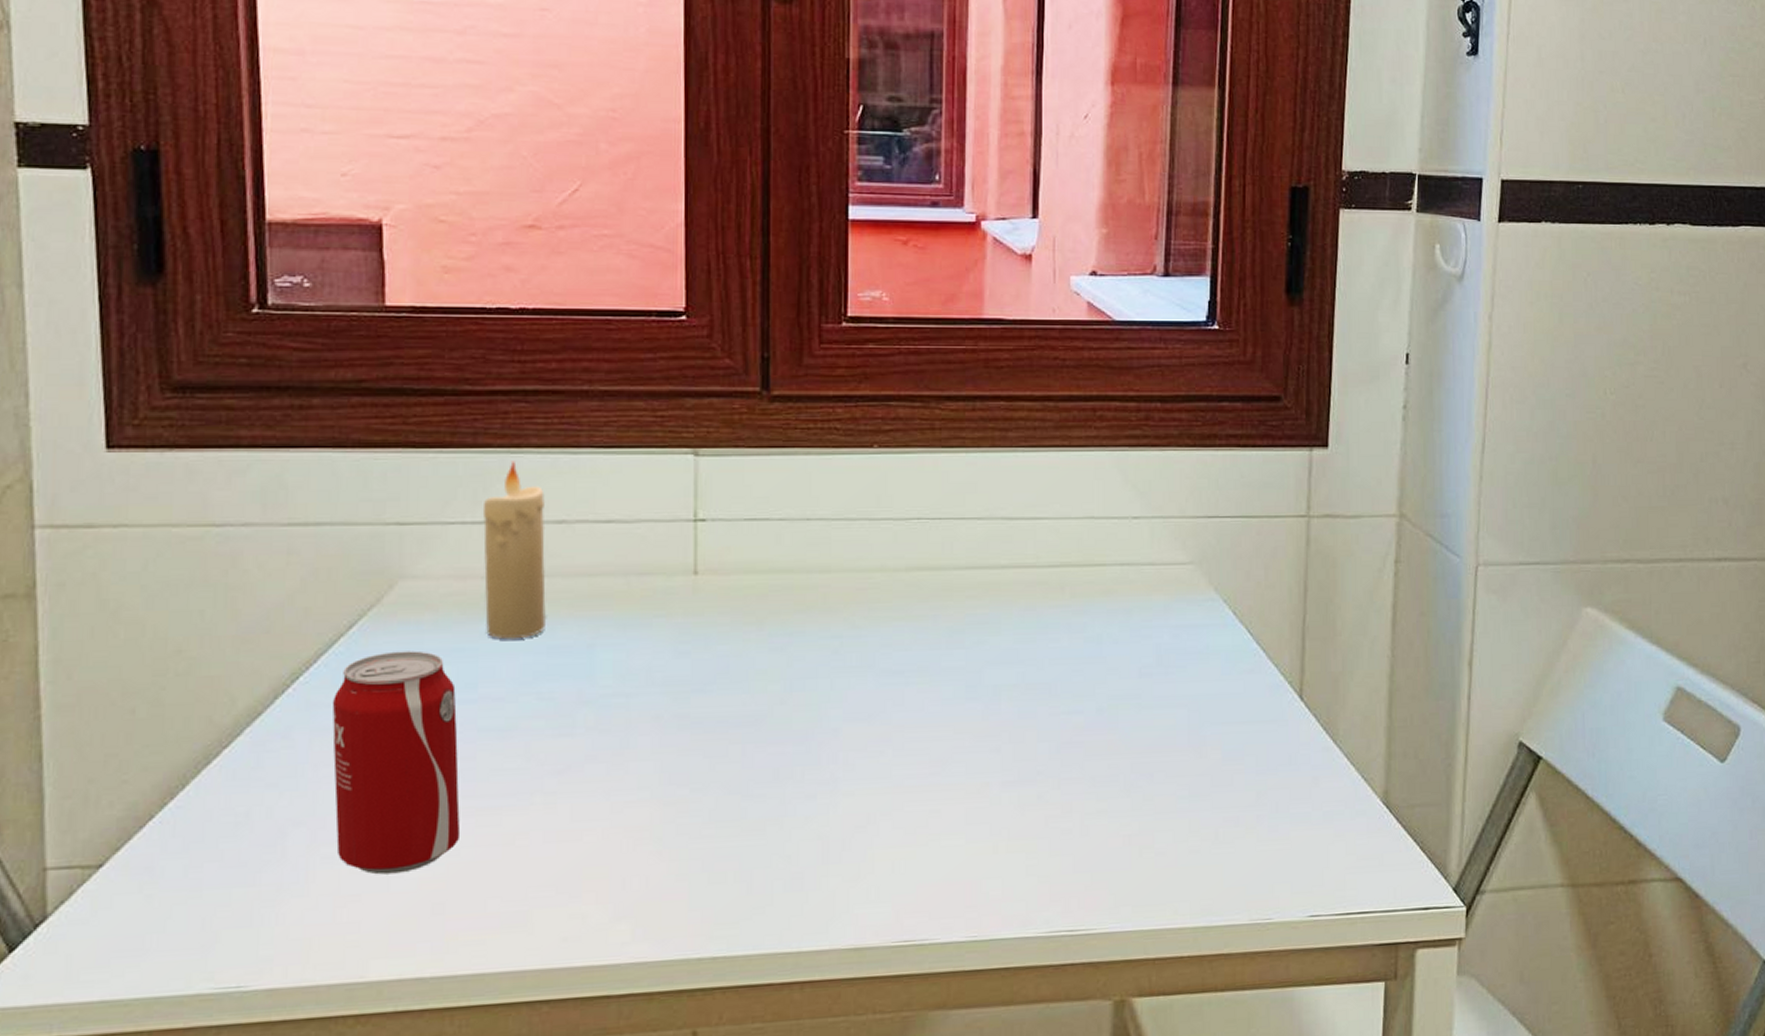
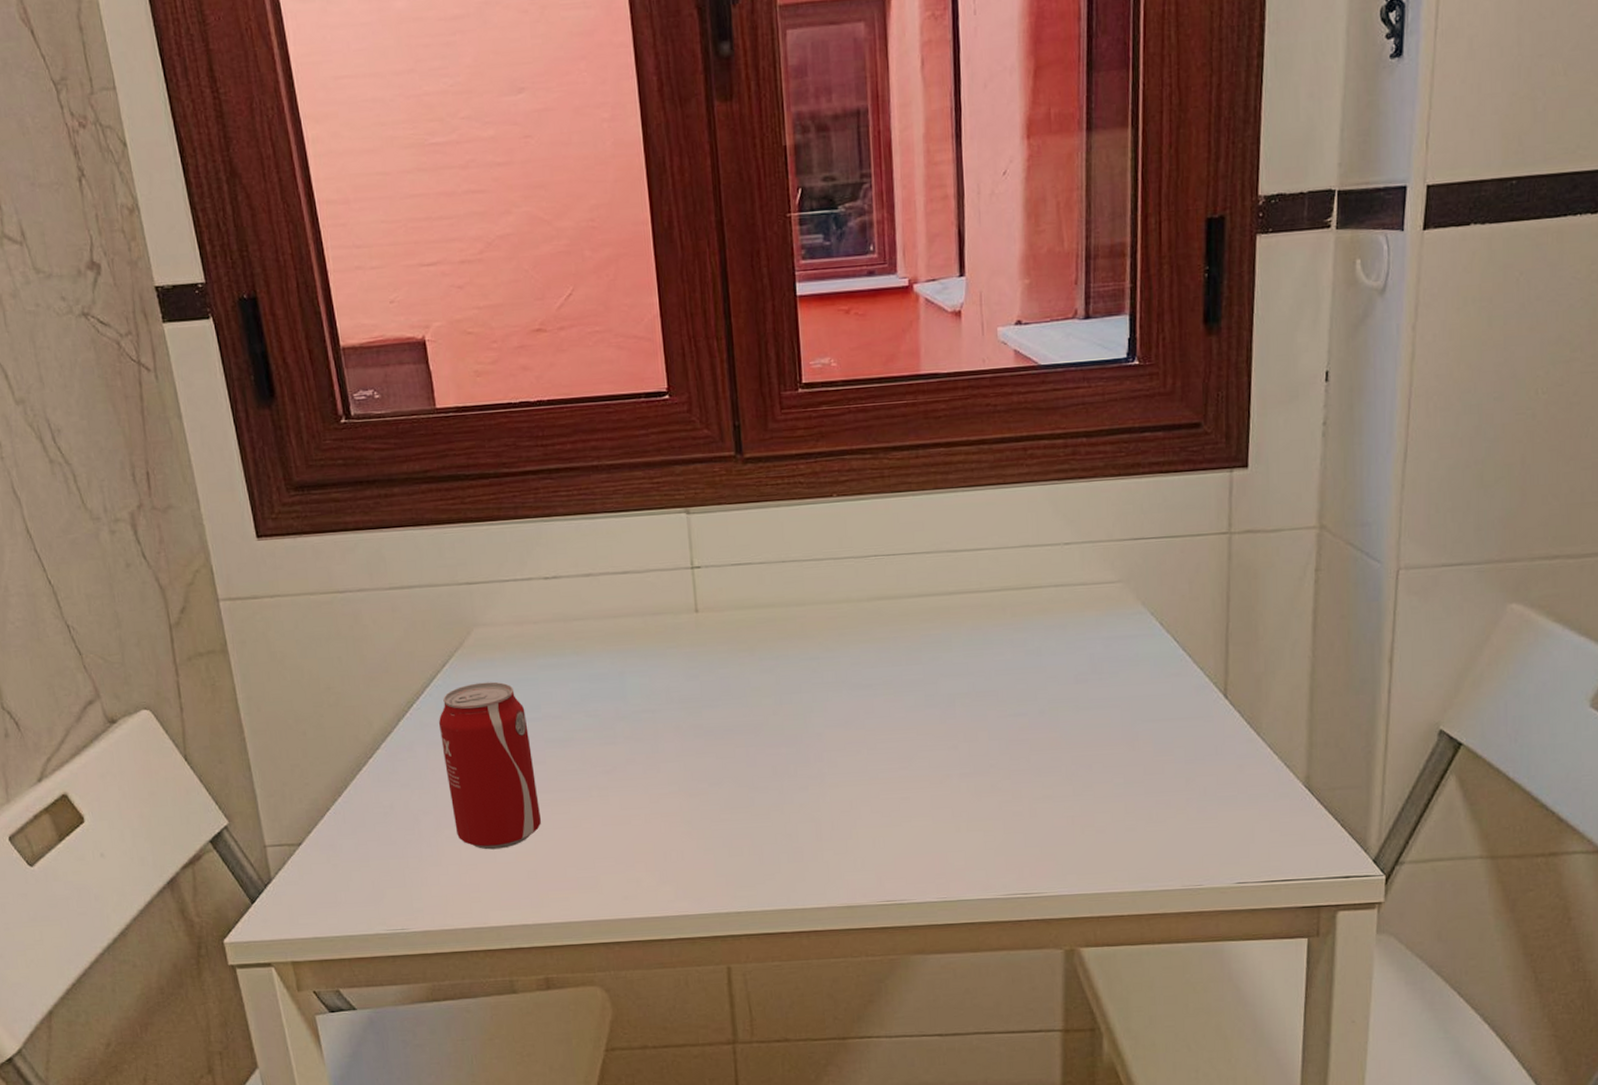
candle: present [482,461,547,640] -> none [528,527,586,671]

